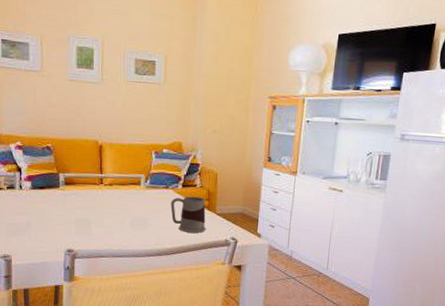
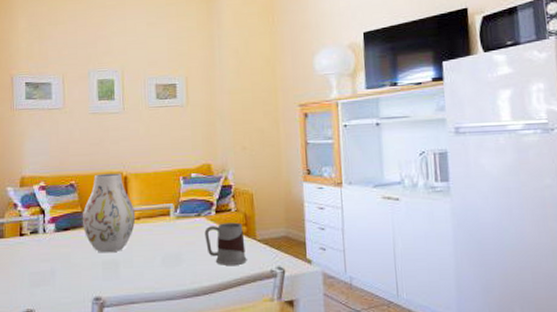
vase: none [57,140,109,213] -> present [82,173,136,253]

